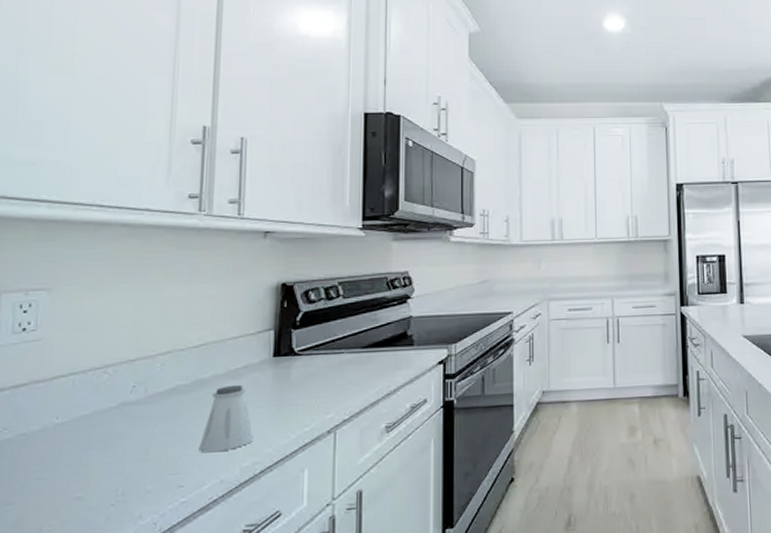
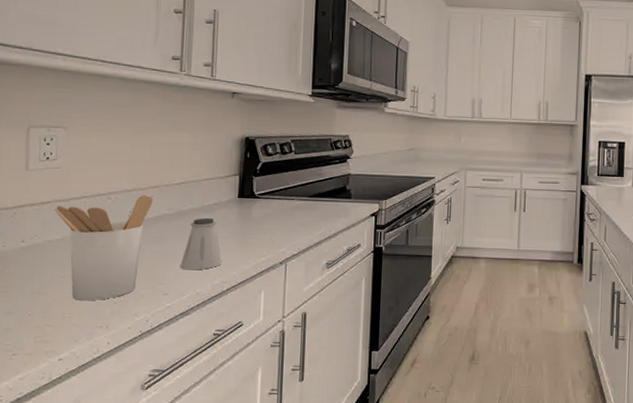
utensil holder: none [32,363,164,508] -> present [55,194,153,301]

